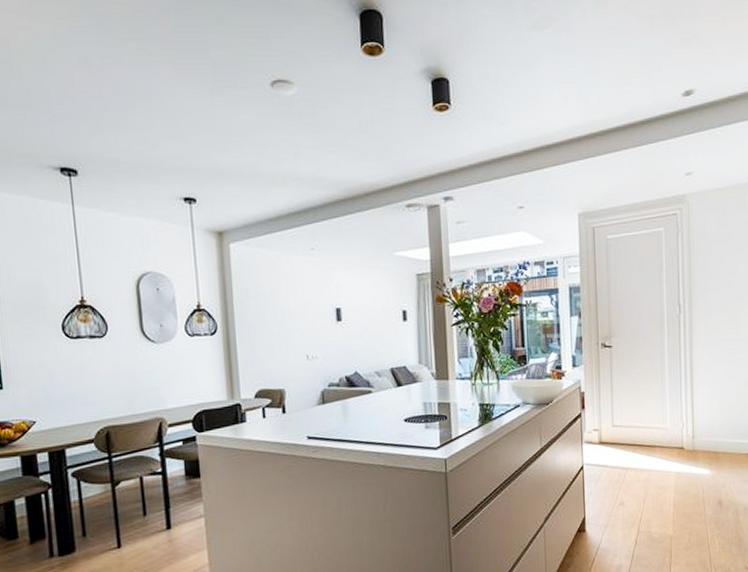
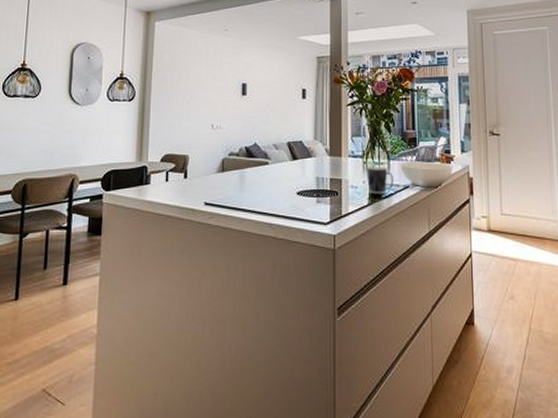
mug: none [475,387,504,416] -> present [366,166,393,195]

